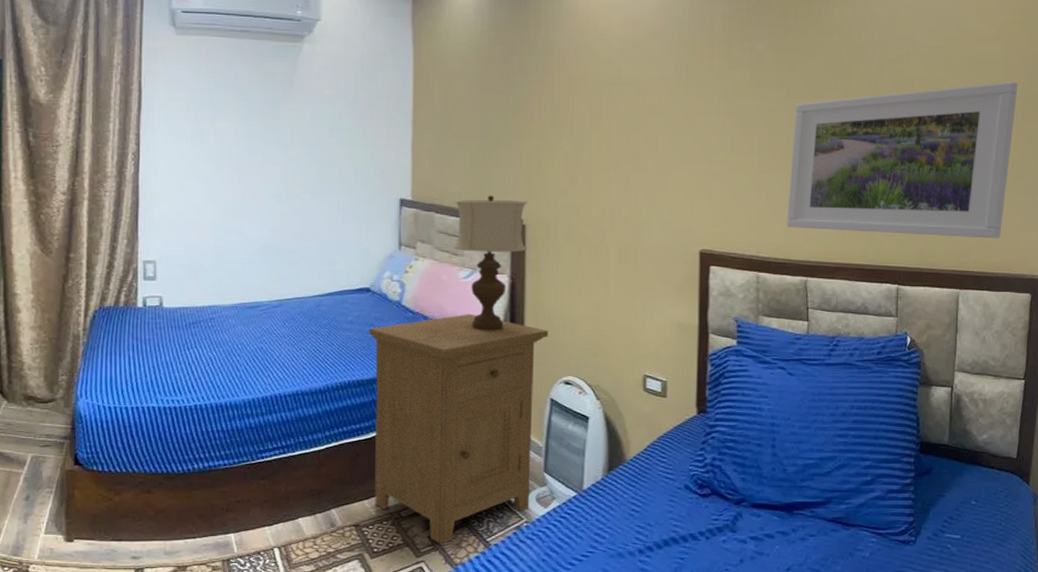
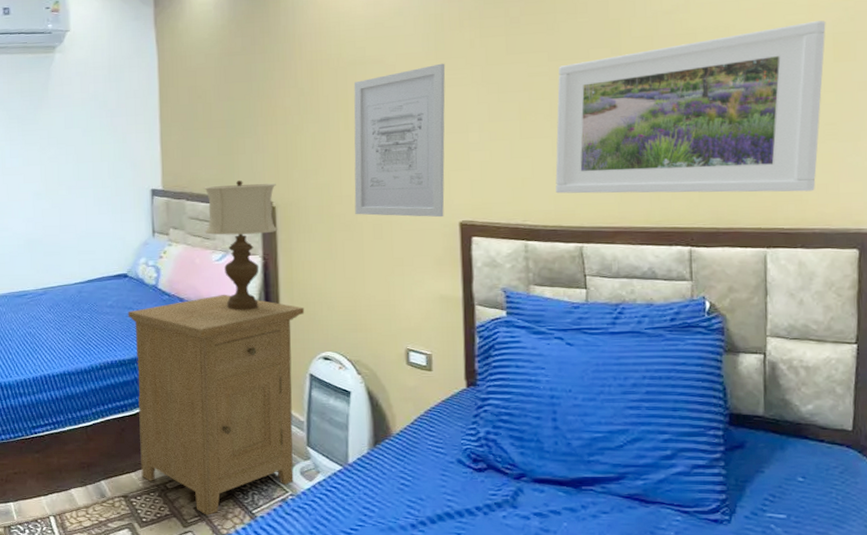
wall art: none [603,91,695,245] -> present [353,63,446,218]

